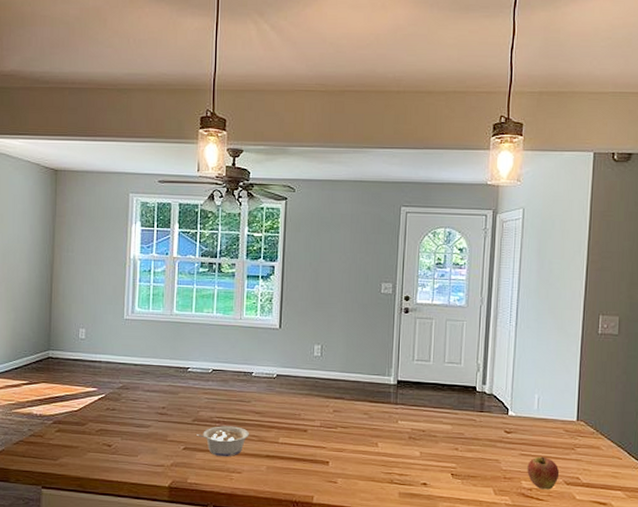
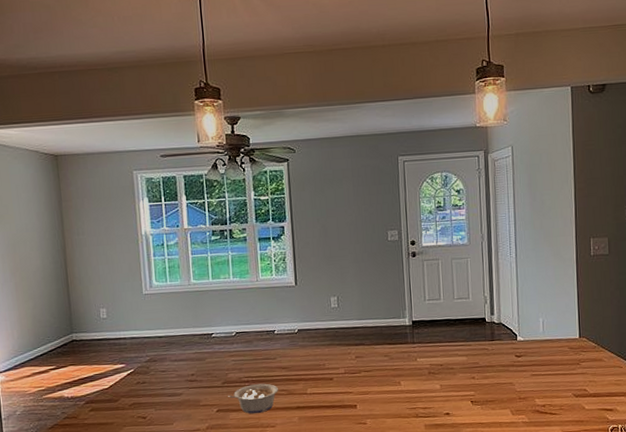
fruit: present [527,456,560,490] -> none [539,374,569,405]

